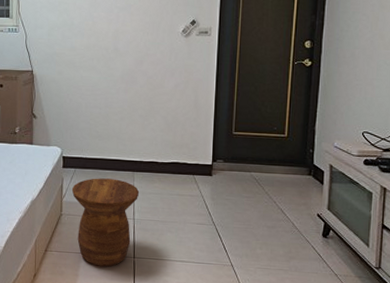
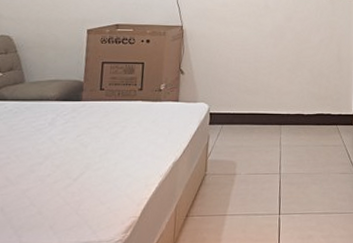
side table: present [71,178,140,267] -> none [217,133,286,228]

